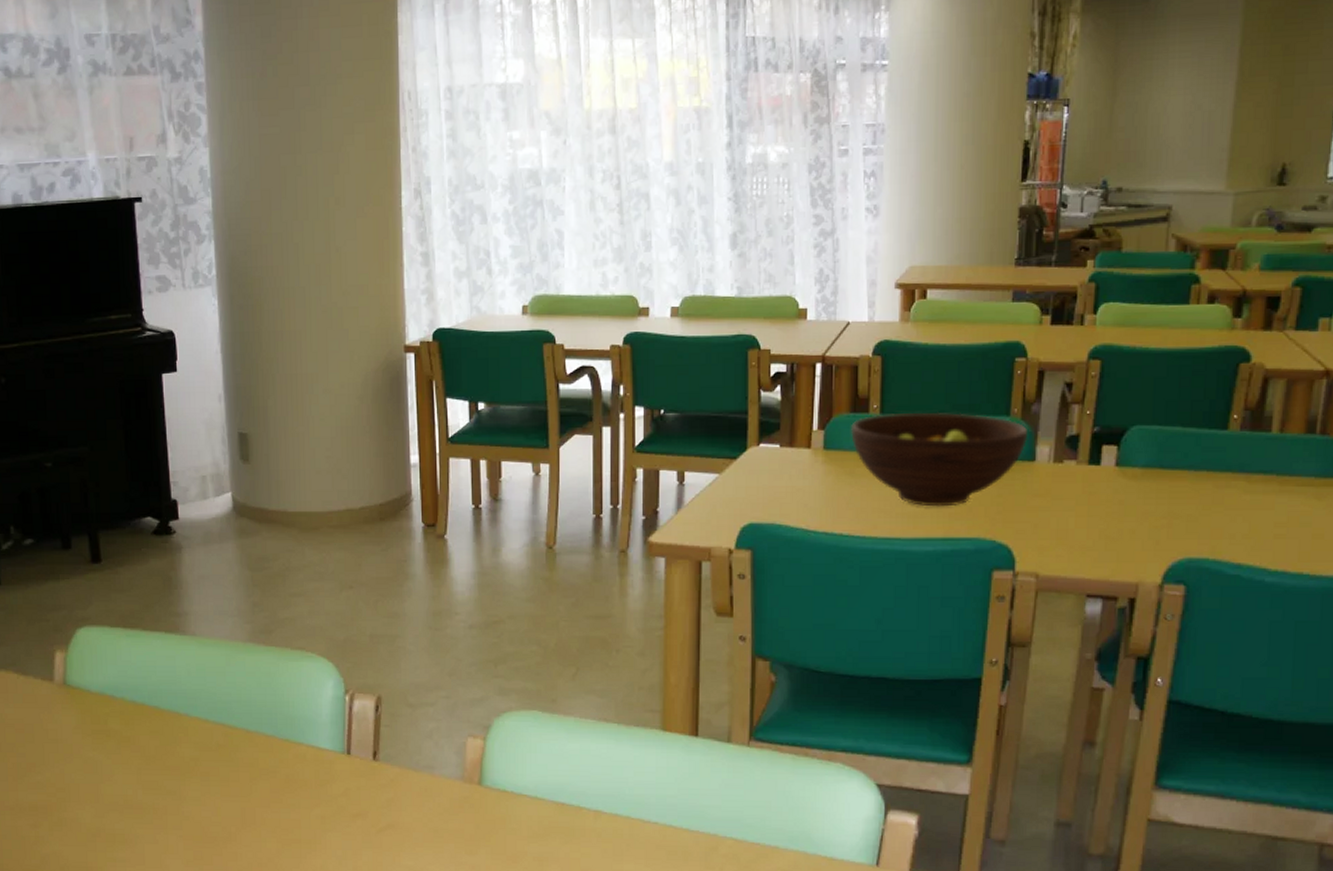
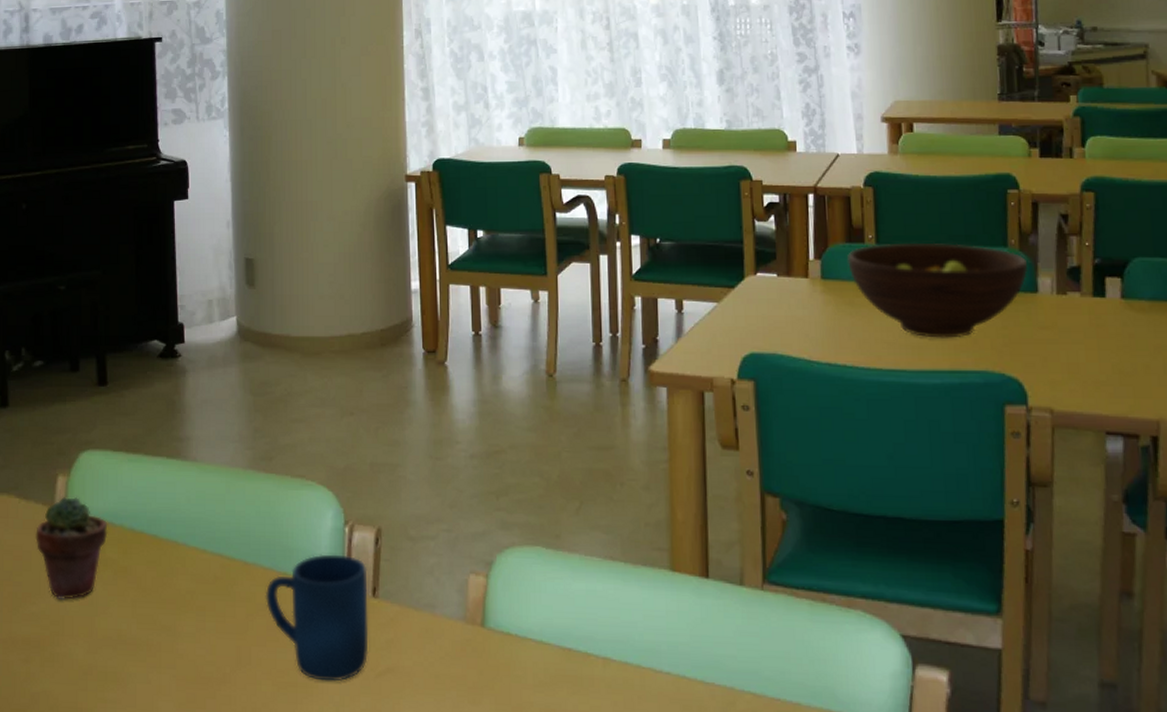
potted succulent: none [36,671,109,770] -> present [35,496,108,601]
mug: none [267,721,370,838] -> present [265,554,369,682]

